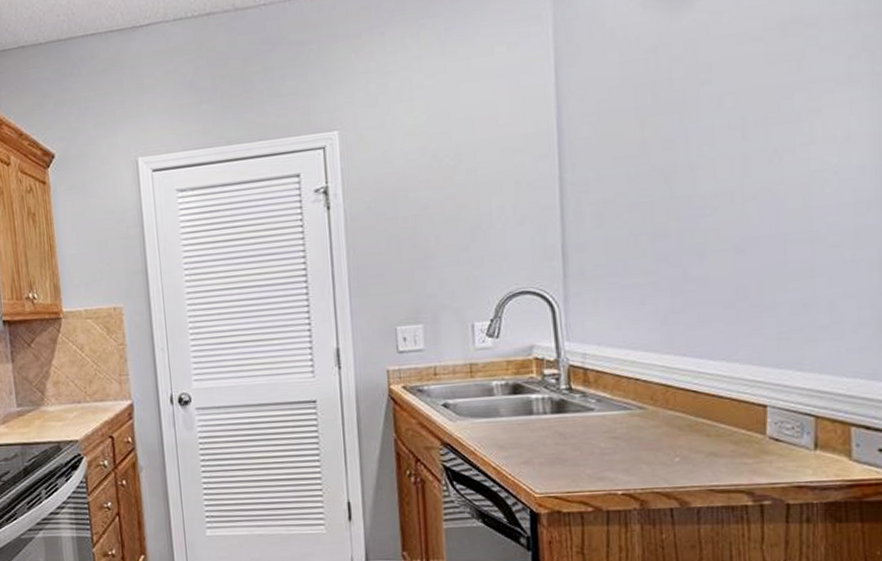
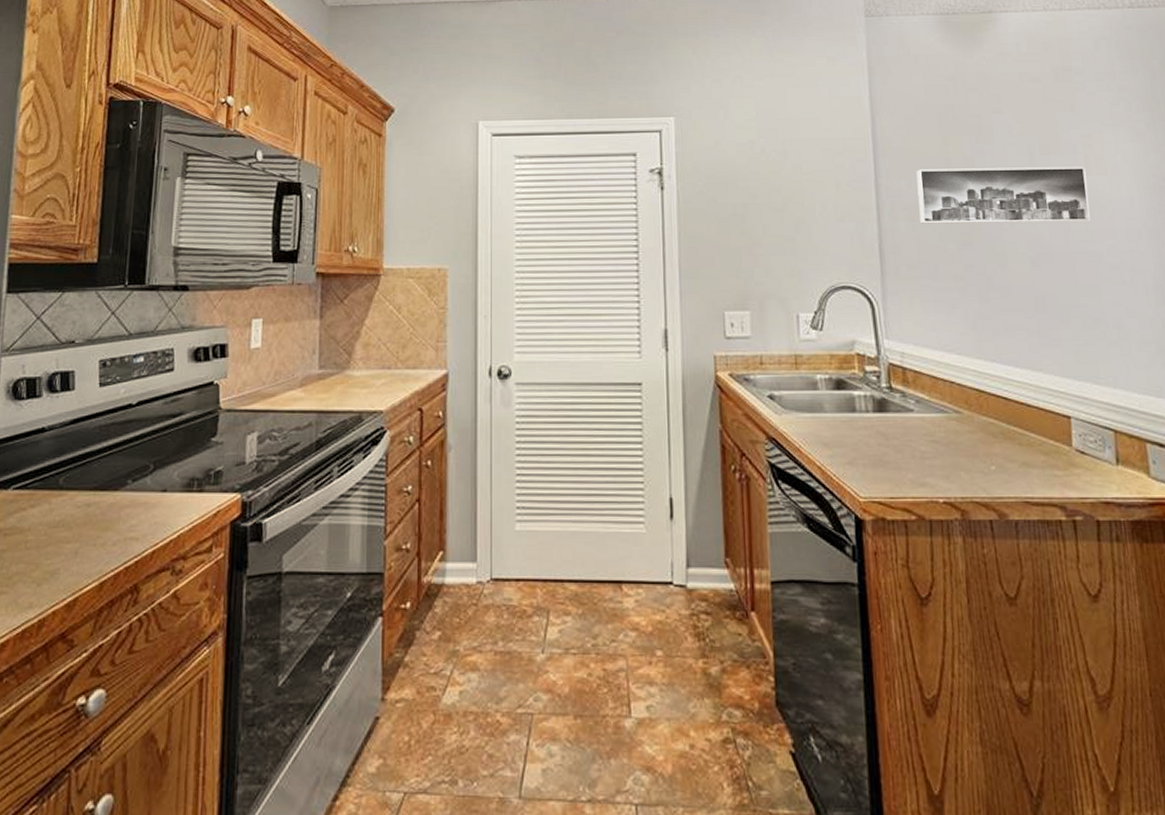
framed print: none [606,135,810,219] -> present [916,166,1090,224]

